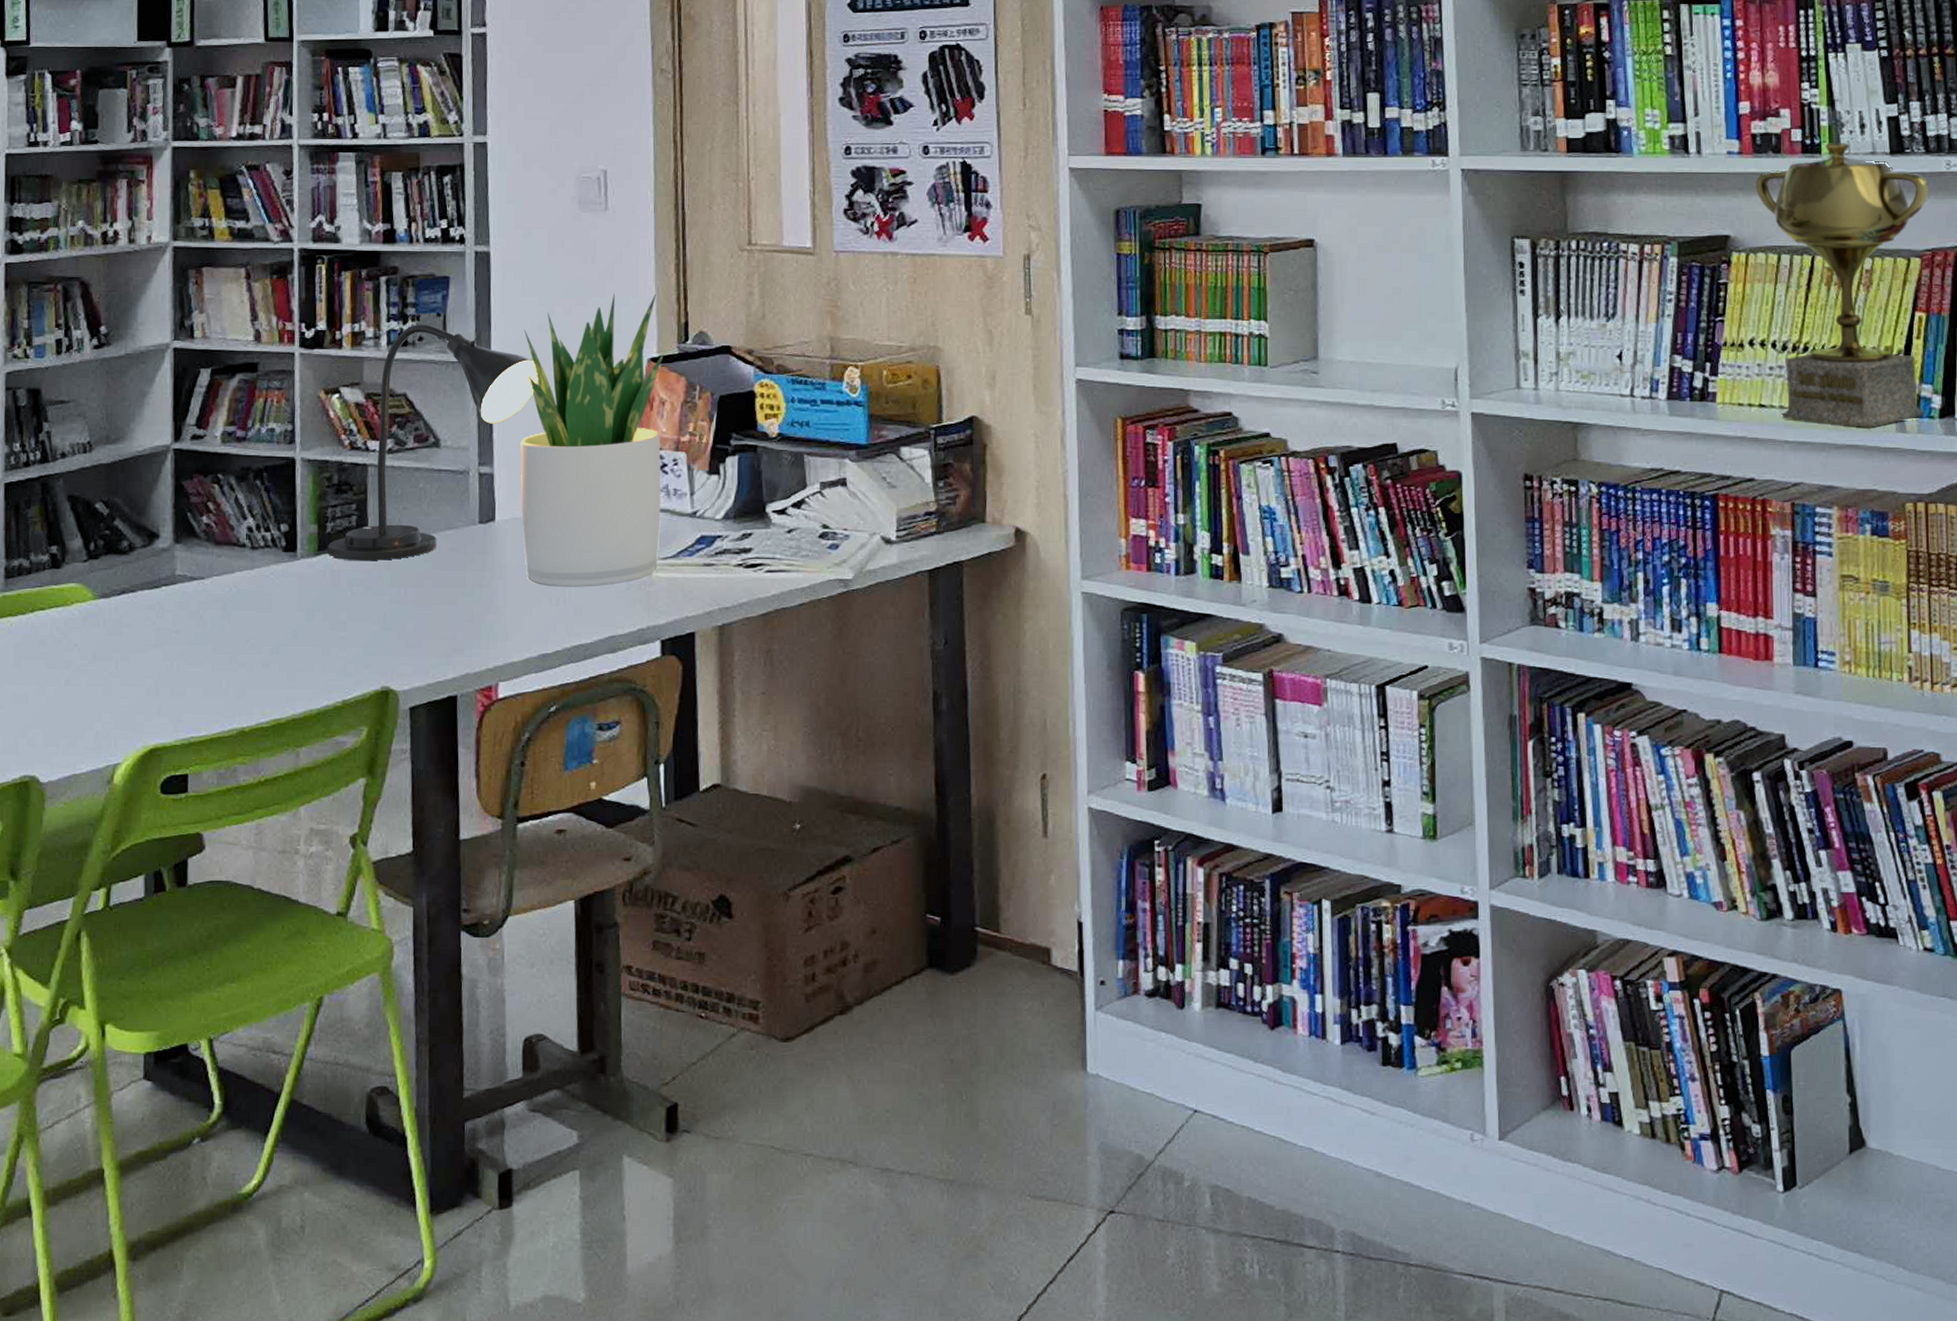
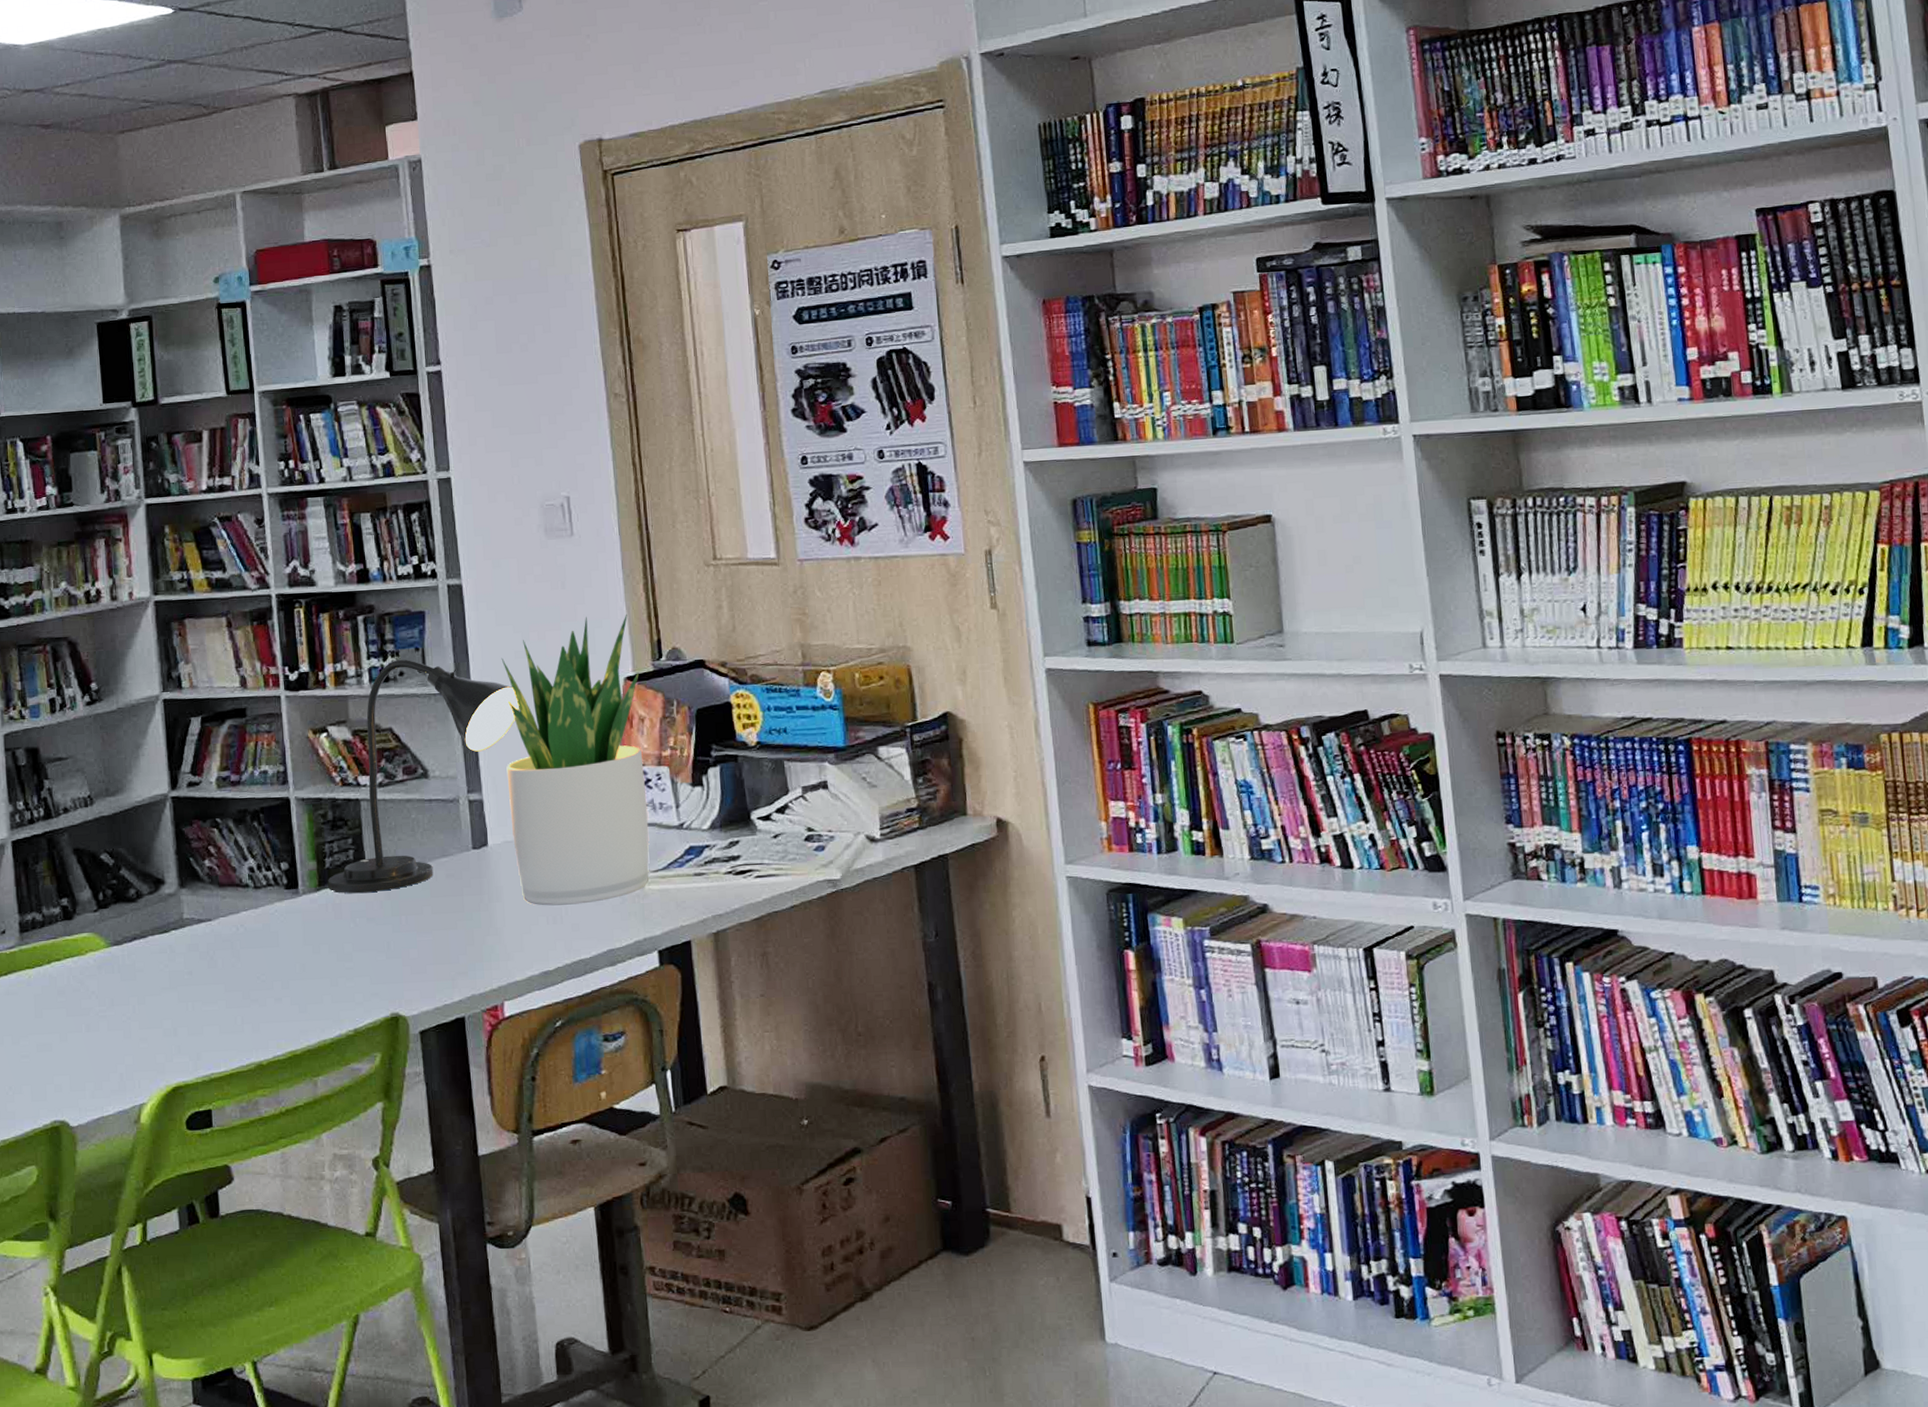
trophy: present [1755,143,1929,428] -> none [1708,381,1893,663]

